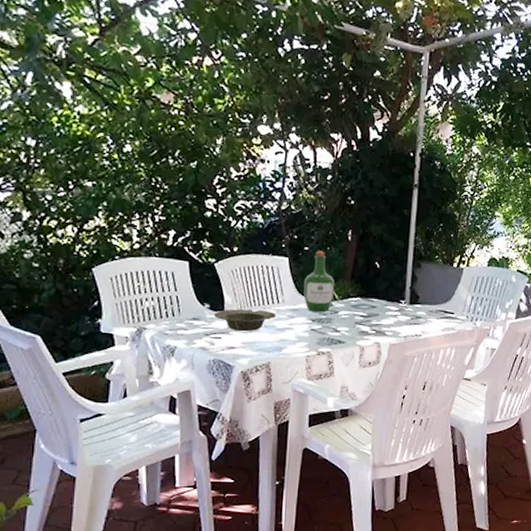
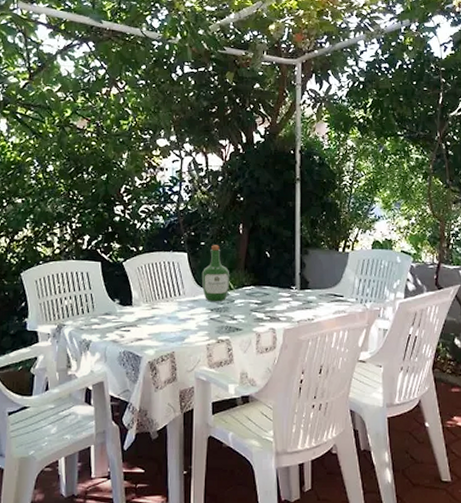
bowl: present [213,308,277,332] -> none [122,302,179,324]

